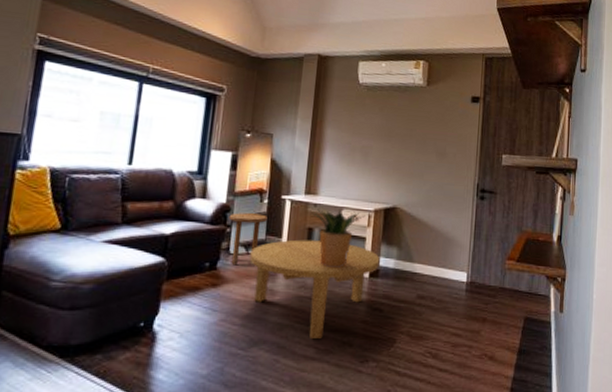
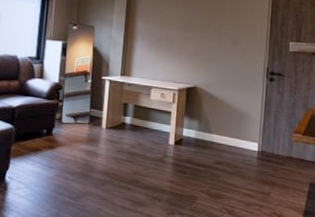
side table: present [228,212,268,266] -> none [60,90,91,133]
coffee table: present [249,239,380,340] -> none [77,112,183,194]
potted plant: present [311,209,366,268] -> none [126,88,171,136]

